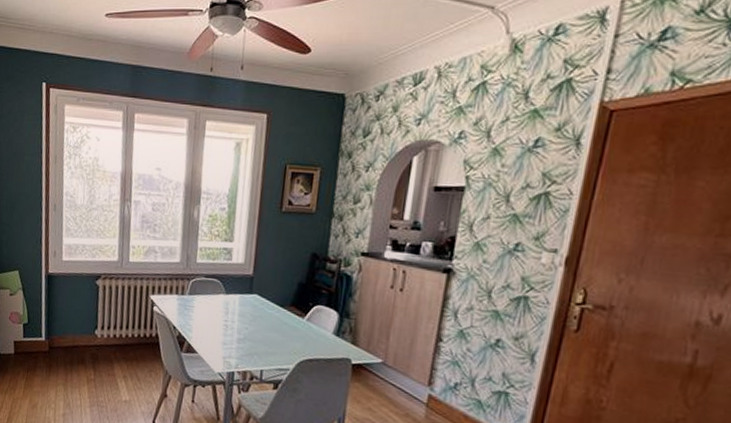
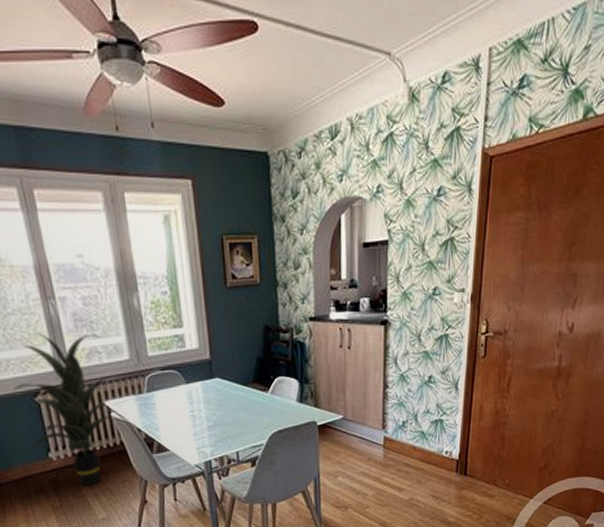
indoor plant: none [83,226,160,368] -> present [14,332,113,486]

